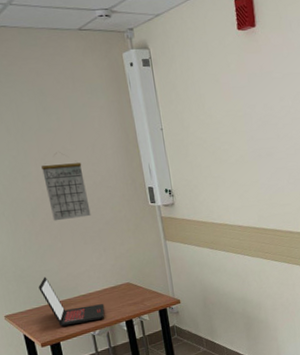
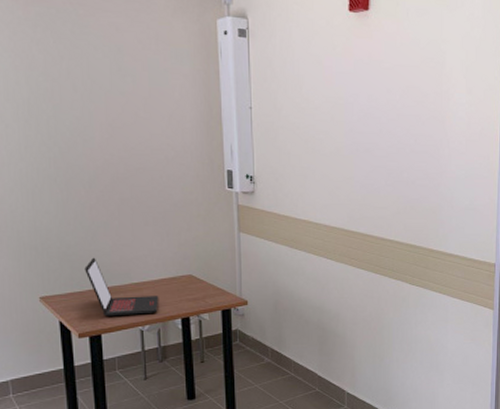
calendar: present [41,152,91,221] -> none [107,118,158,196]

